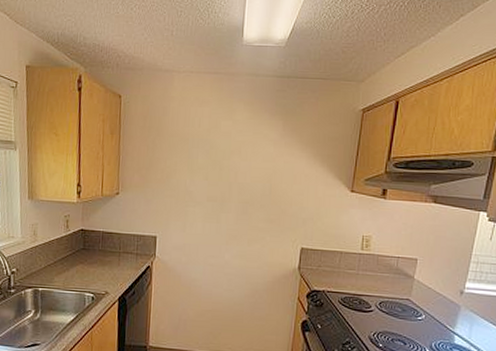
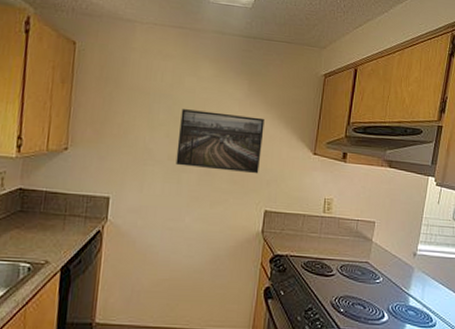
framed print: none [214,152,300,213] -> present [175,109,265,174]

